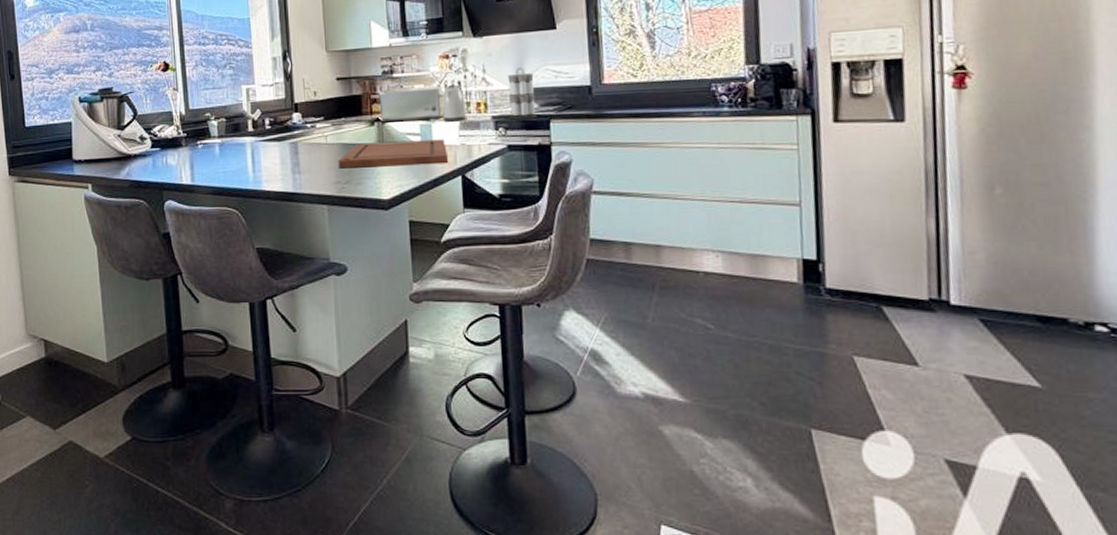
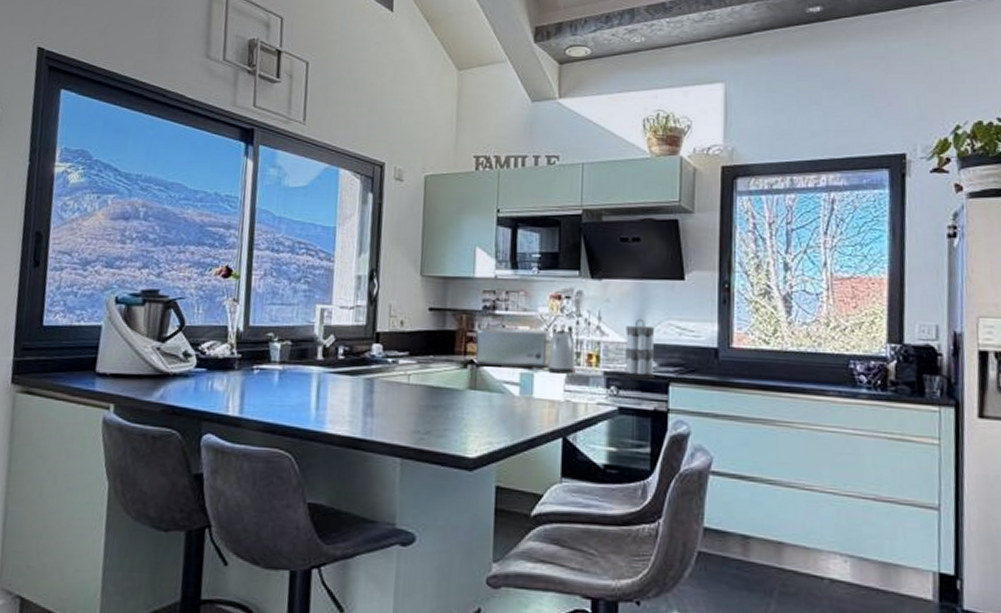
cutting board: present [338,139,448,169] -> none [419,387,549,422]

